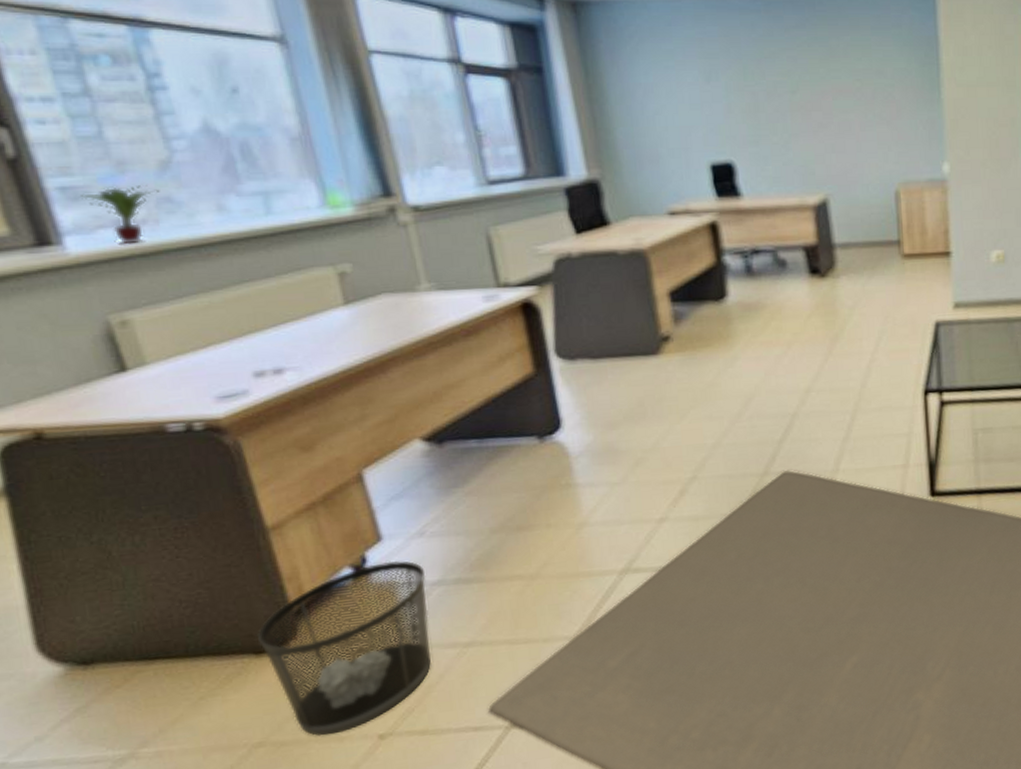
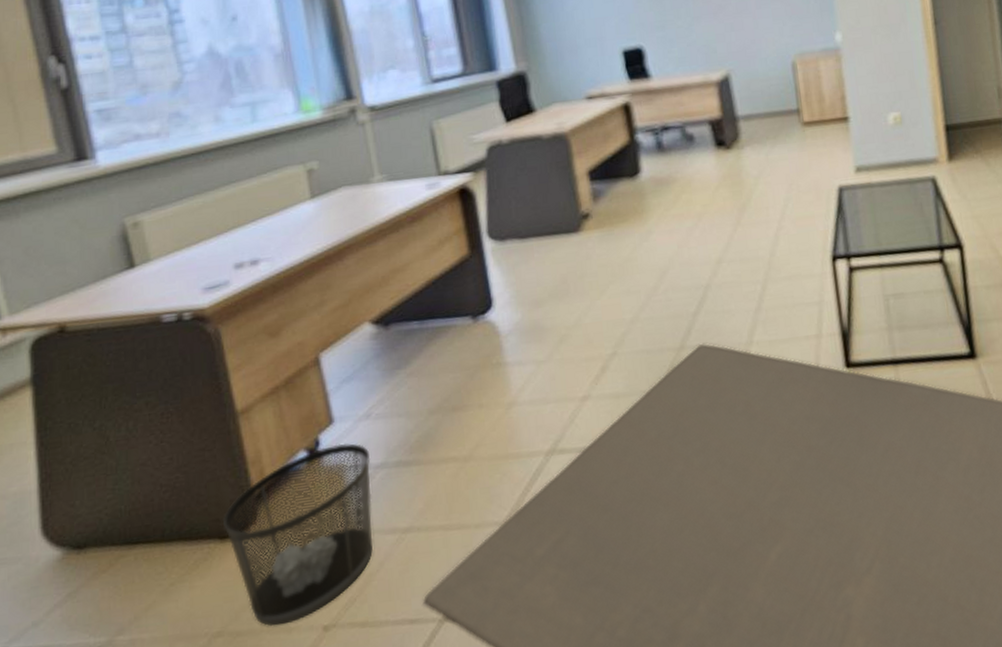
potted plant: present [79,185,161,245] -> none [111,103,172,155]

